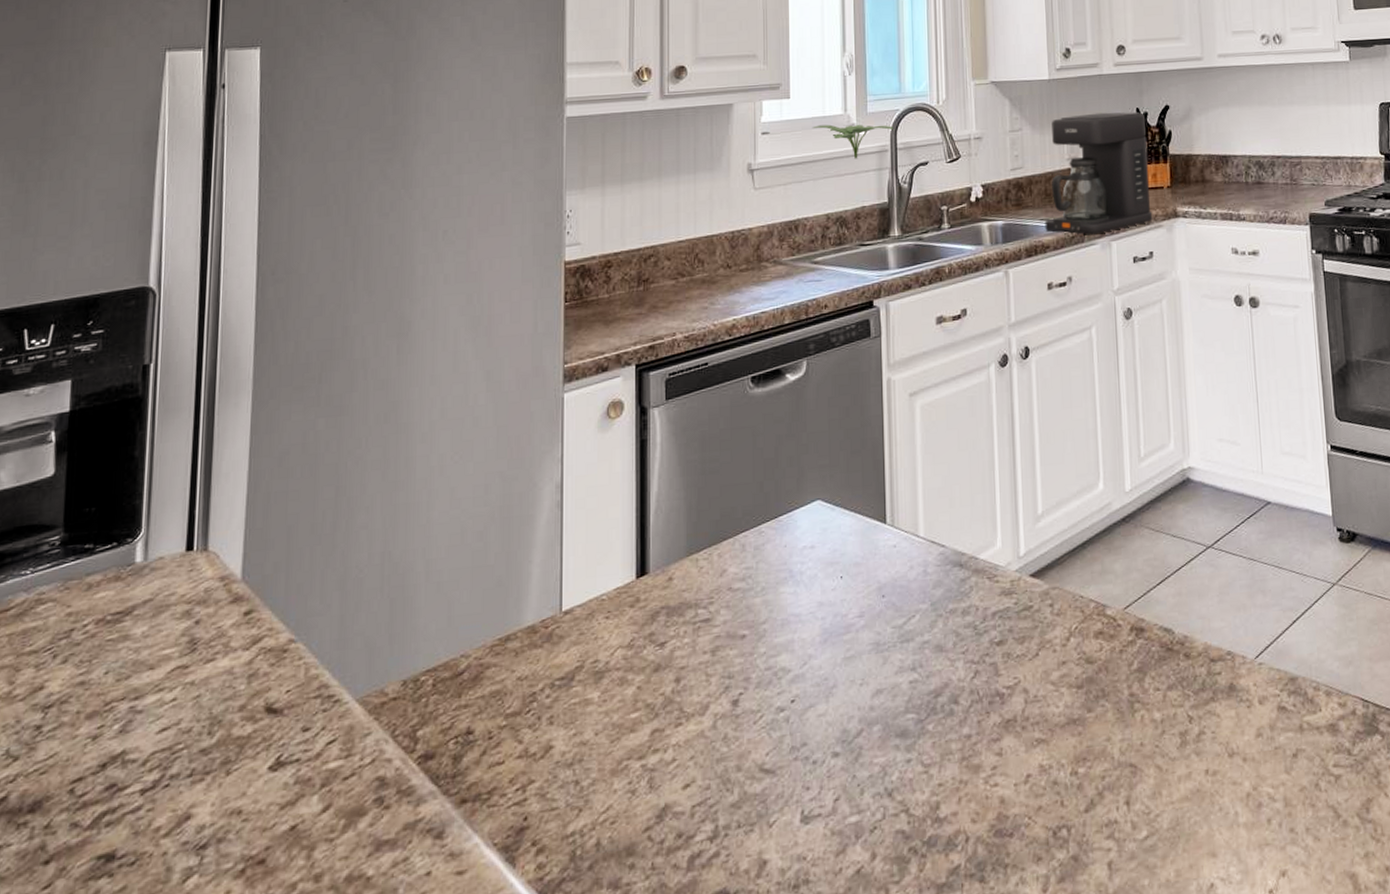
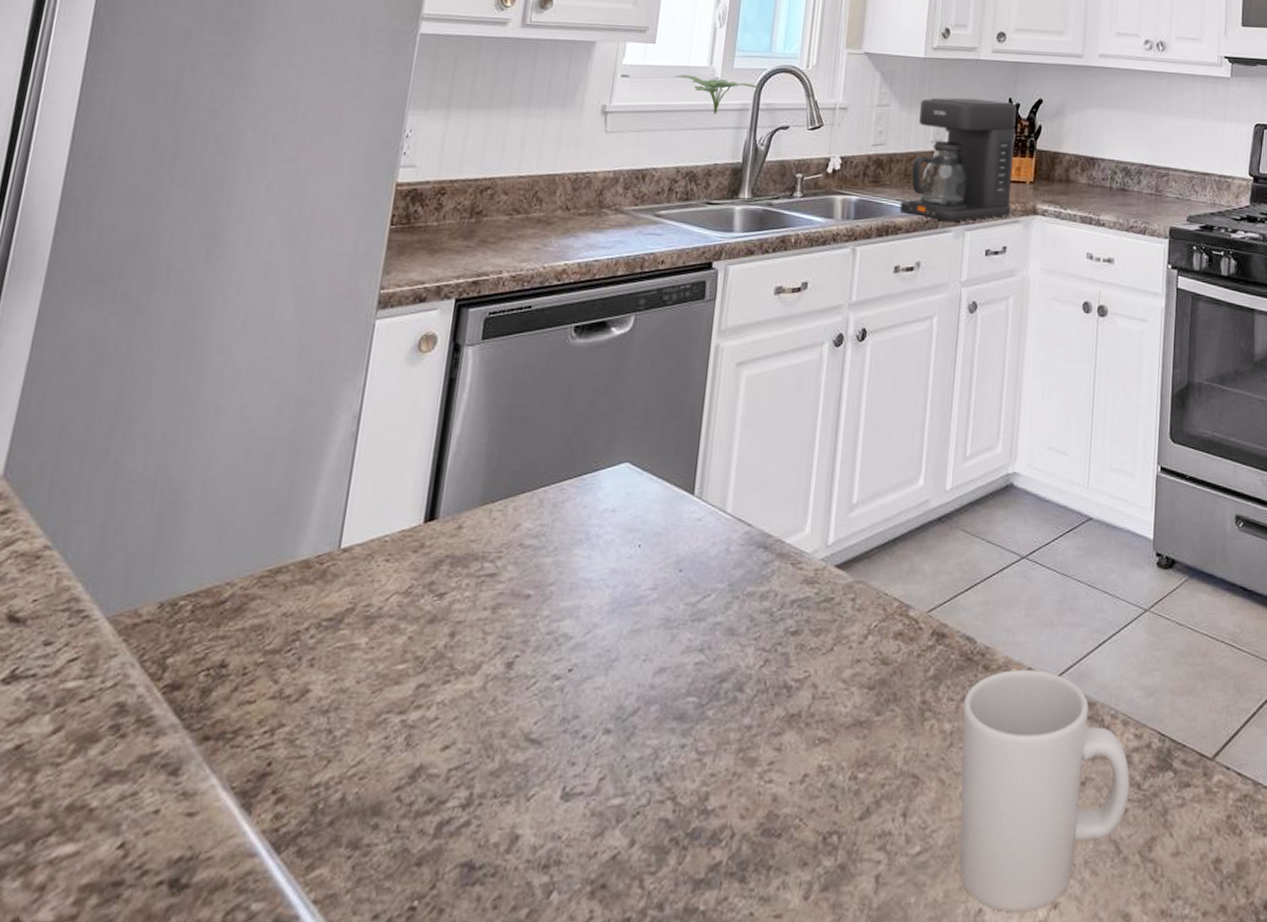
mug: none [1170,652,1341,884] -> present [959,669,1130,913]

